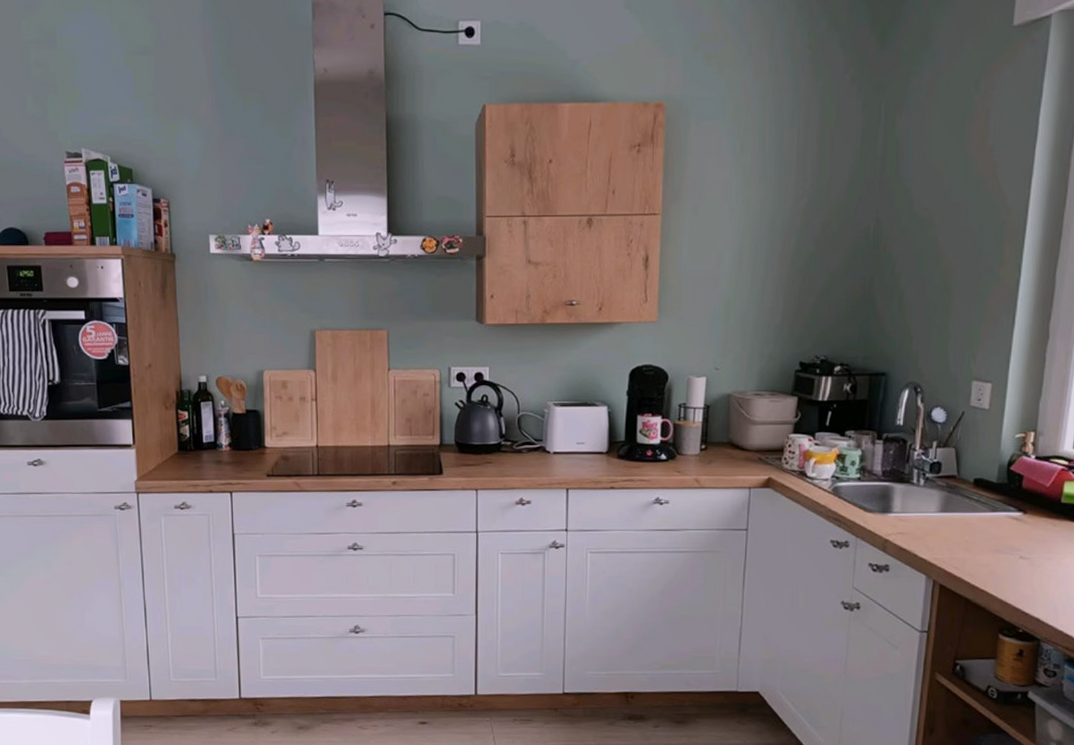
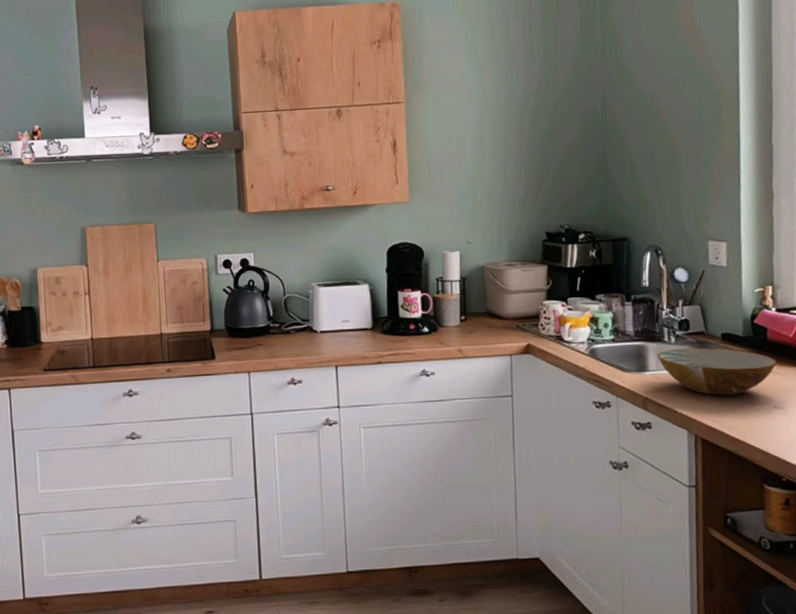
bowl: none [903,491,1029,543] -> present [657,347,777,396]

